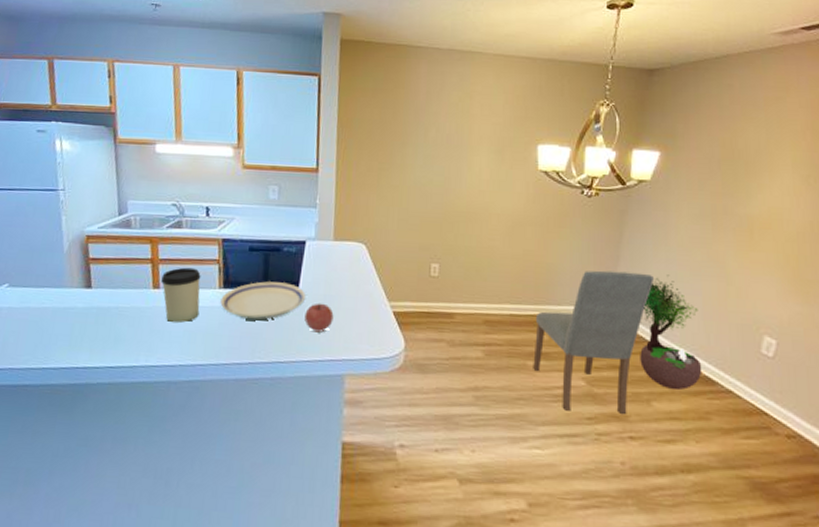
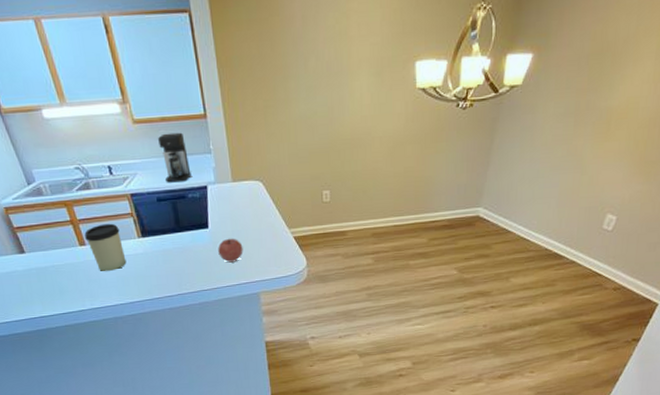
plate: present [220,281,305,320] -> none [142,225,216,260]
coffee maker: none [263,182,292,234] -> present [157,132,192,183]
dining chair: present [533,270,655,415] -> none [414,174,519,295]
potted tree: present [640,275,702,390] -> none [502,173,555,267]

